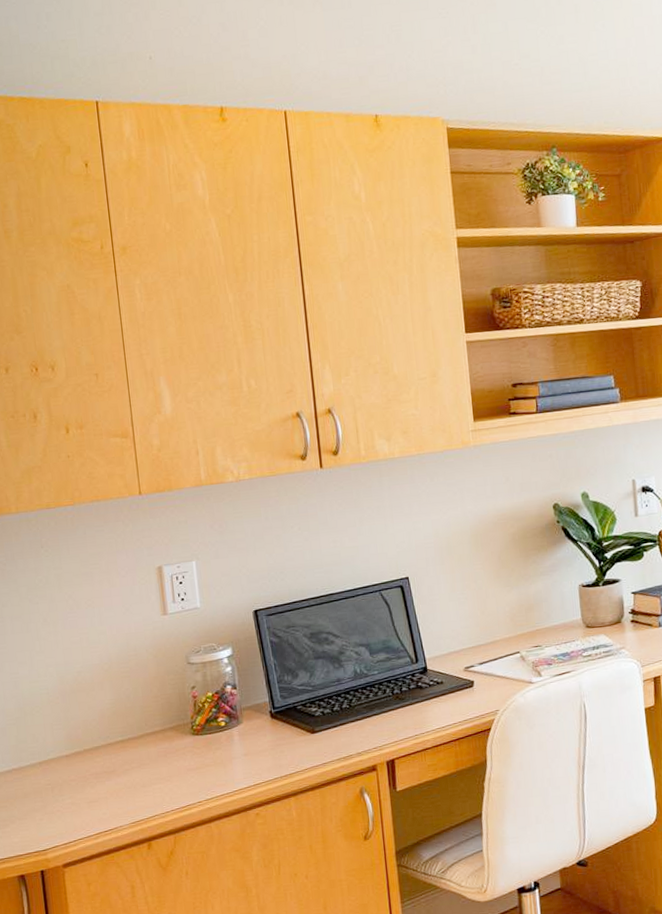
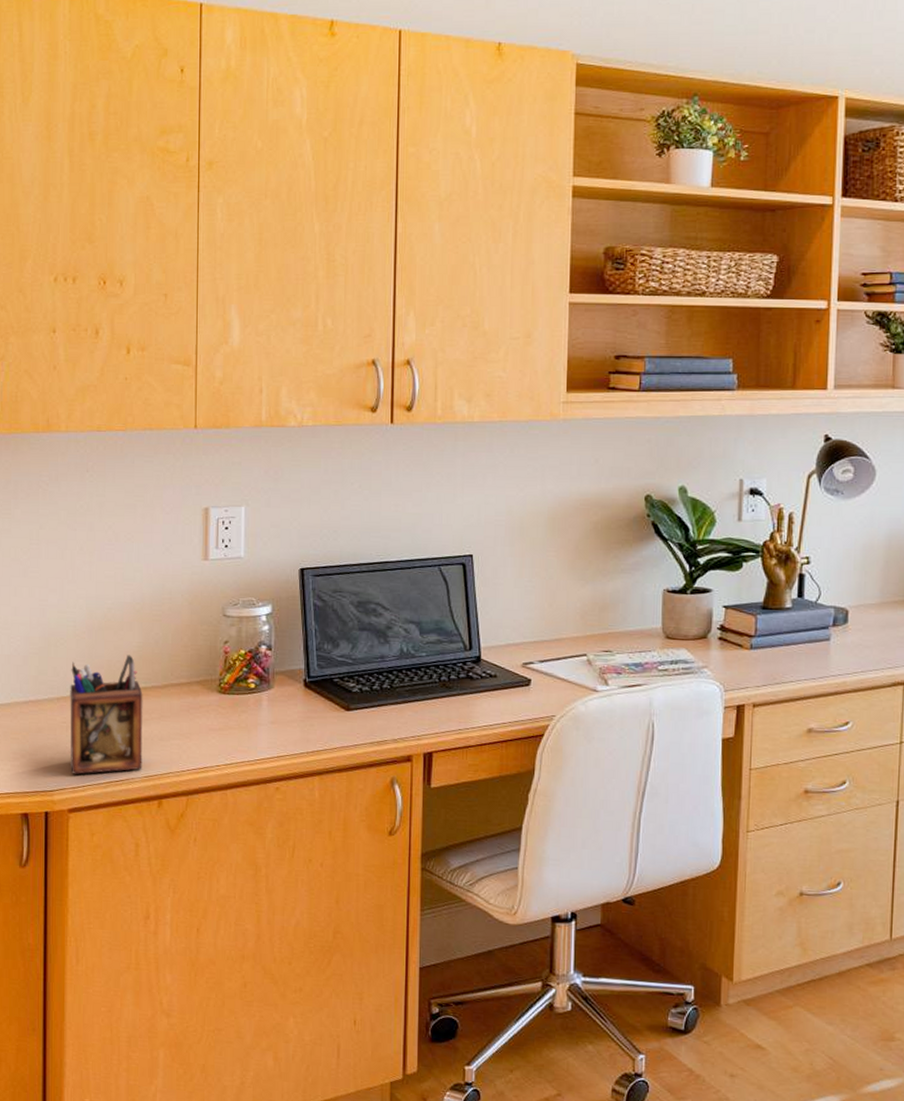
desk organizer: none [49,712,129,831] -> present [70,655,143,774]

